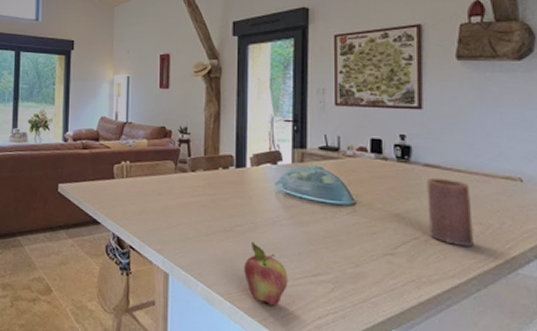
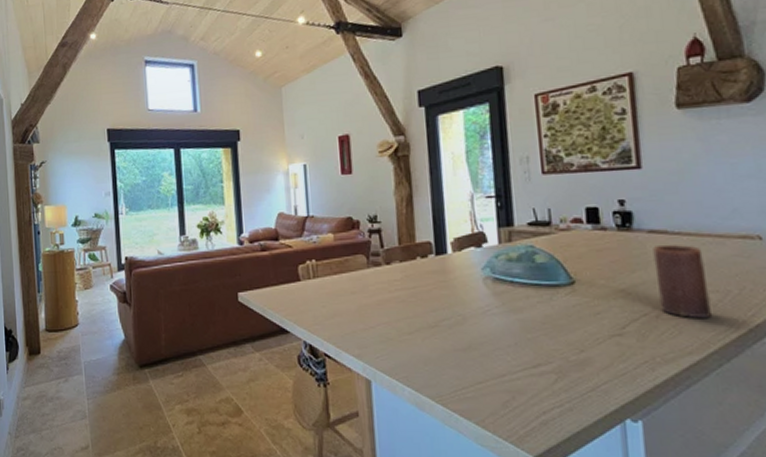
fruit: present [244,241,288,306] -> none [454,336,506,405]

